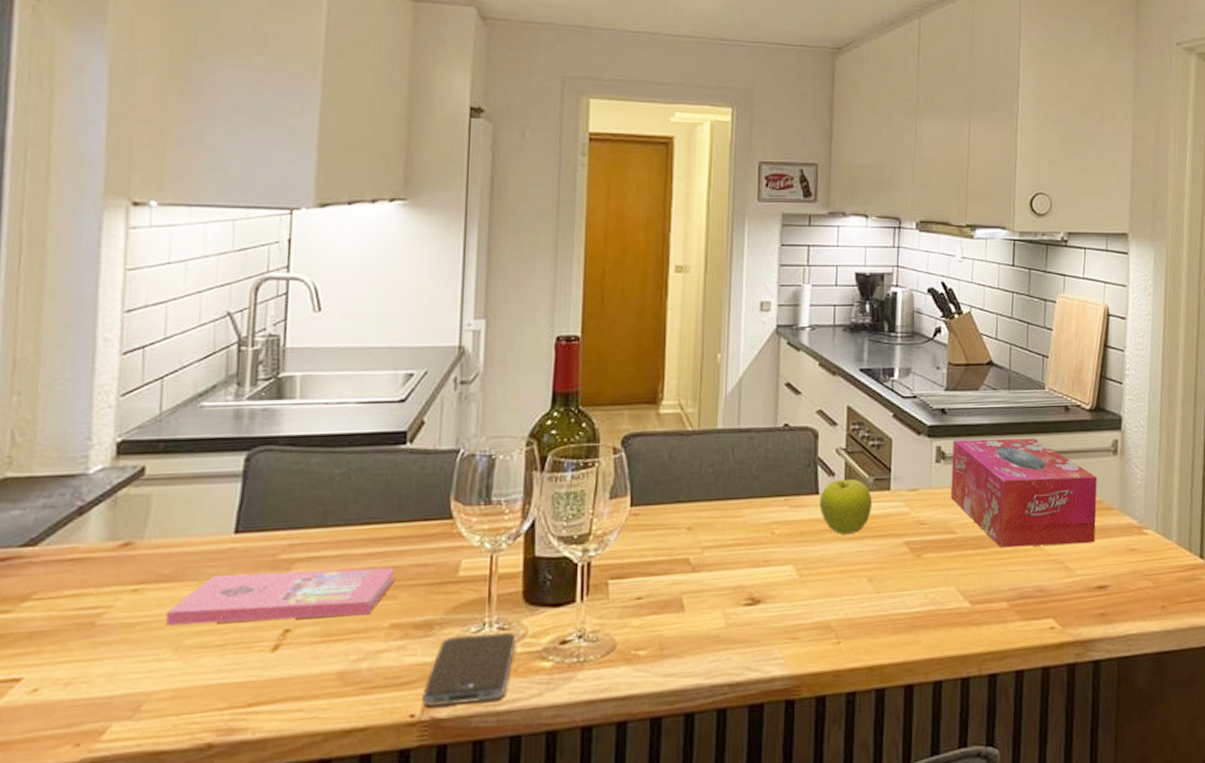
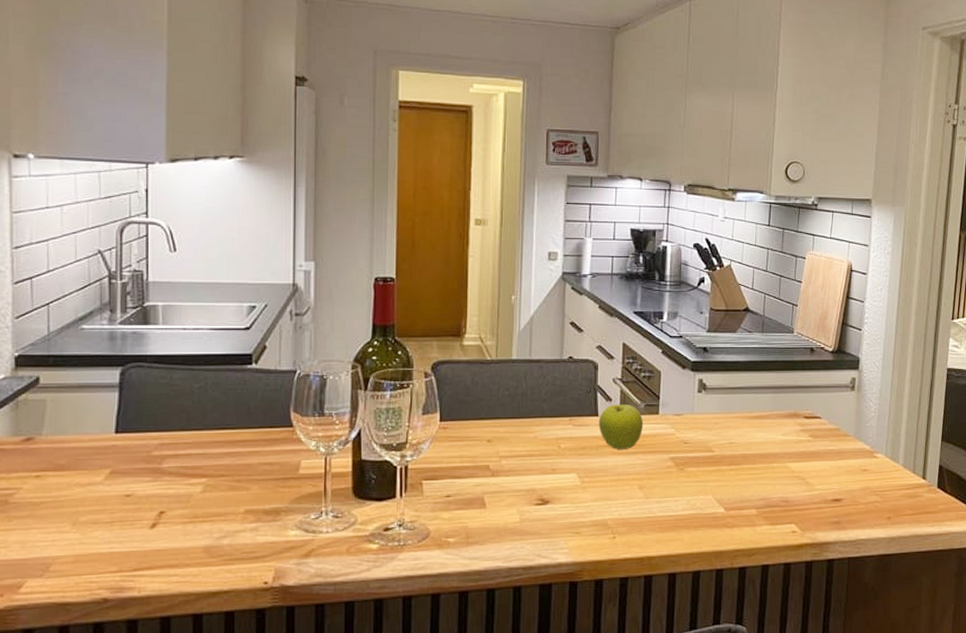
notebook: present [166,567,395,626] -> none [64,464,247,505]
smartphone: present [422,632,516,708] -> none [273,519,348,577]
tissue box: present [951,438,1097,548] -> none [711,374,836,465]

